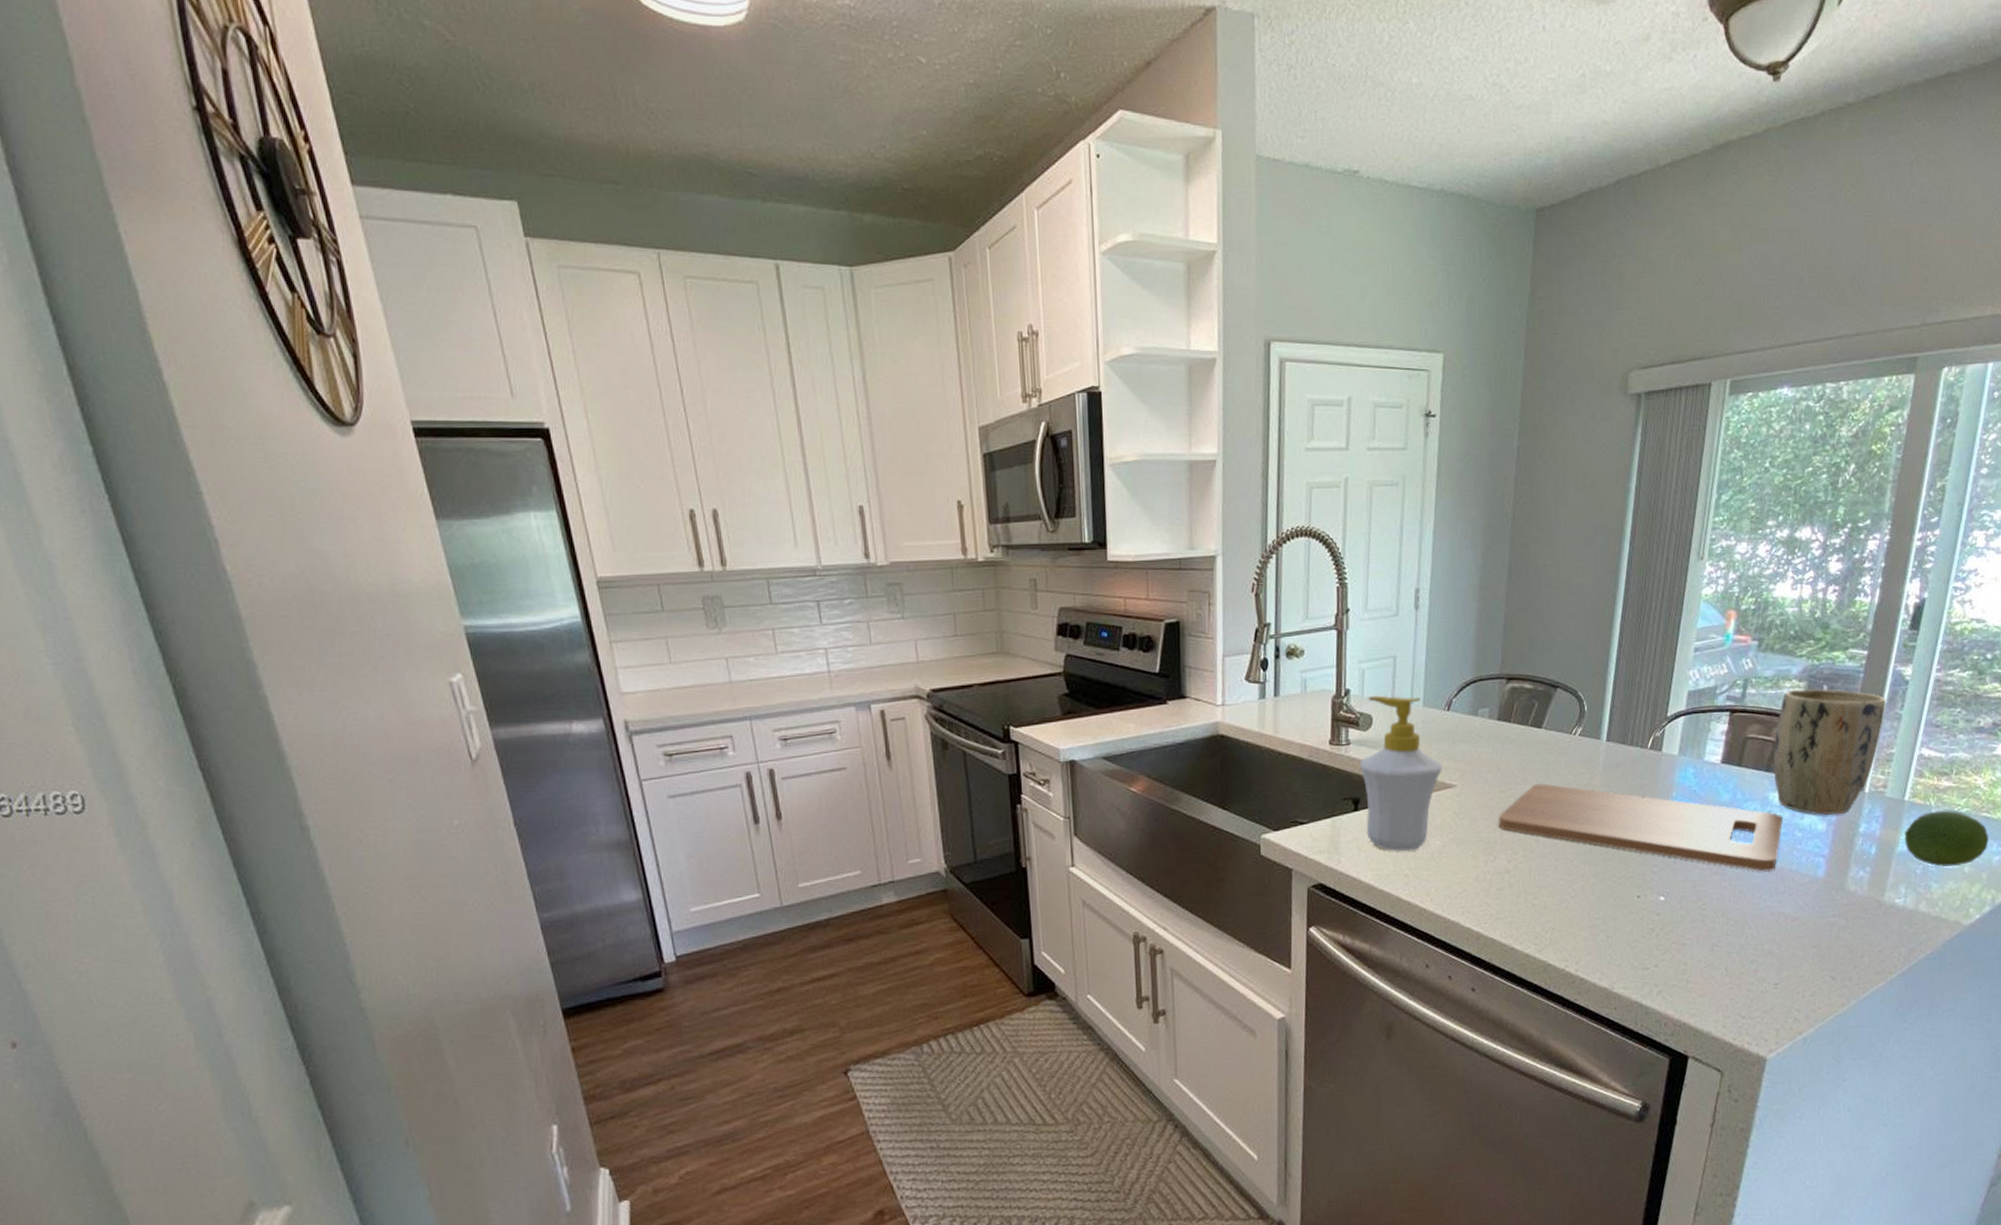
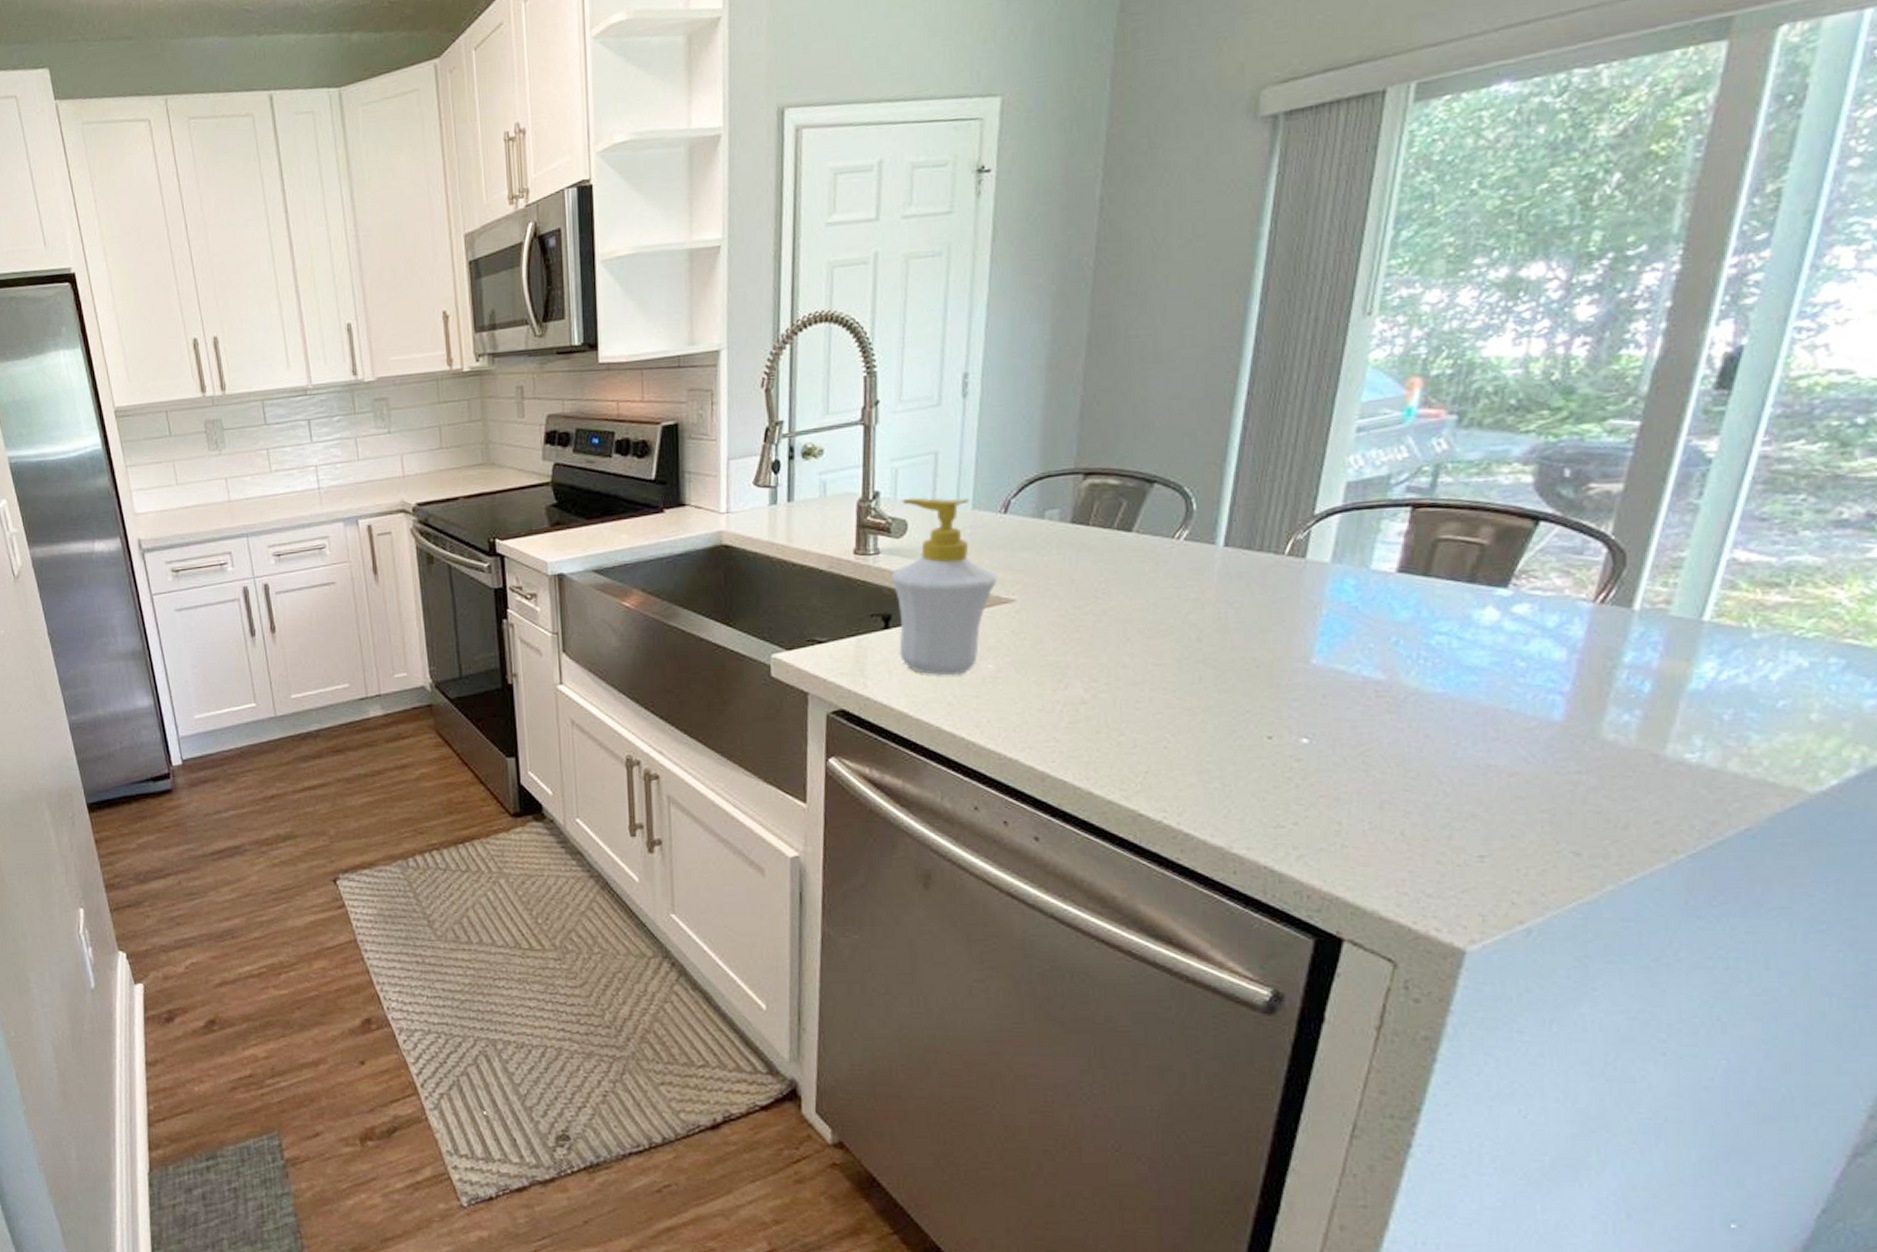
cutting board: present [1498,783,1783,873] -> none [1071,598,1495,713]
plant pot: present [1774,688,1887,816] -> none [1482,473,1673,640]
fruit: present [1904,810,1989,867] -> none [1701,634,1856,712]

